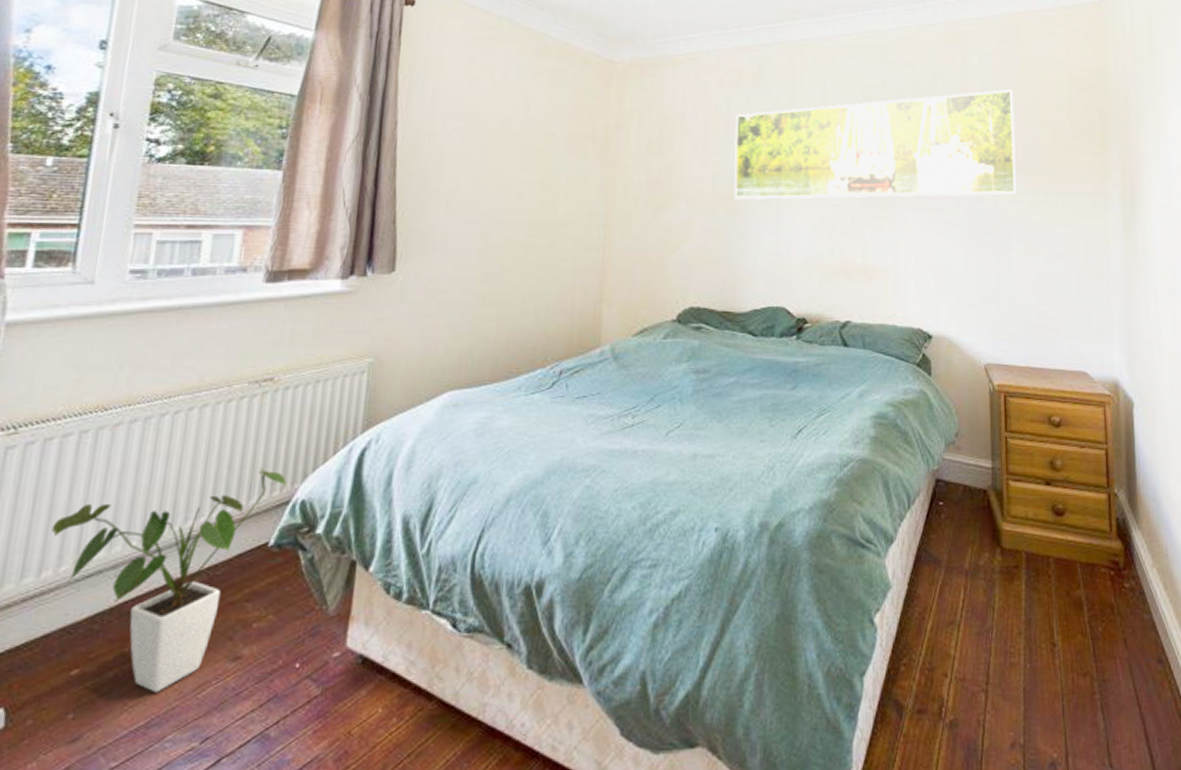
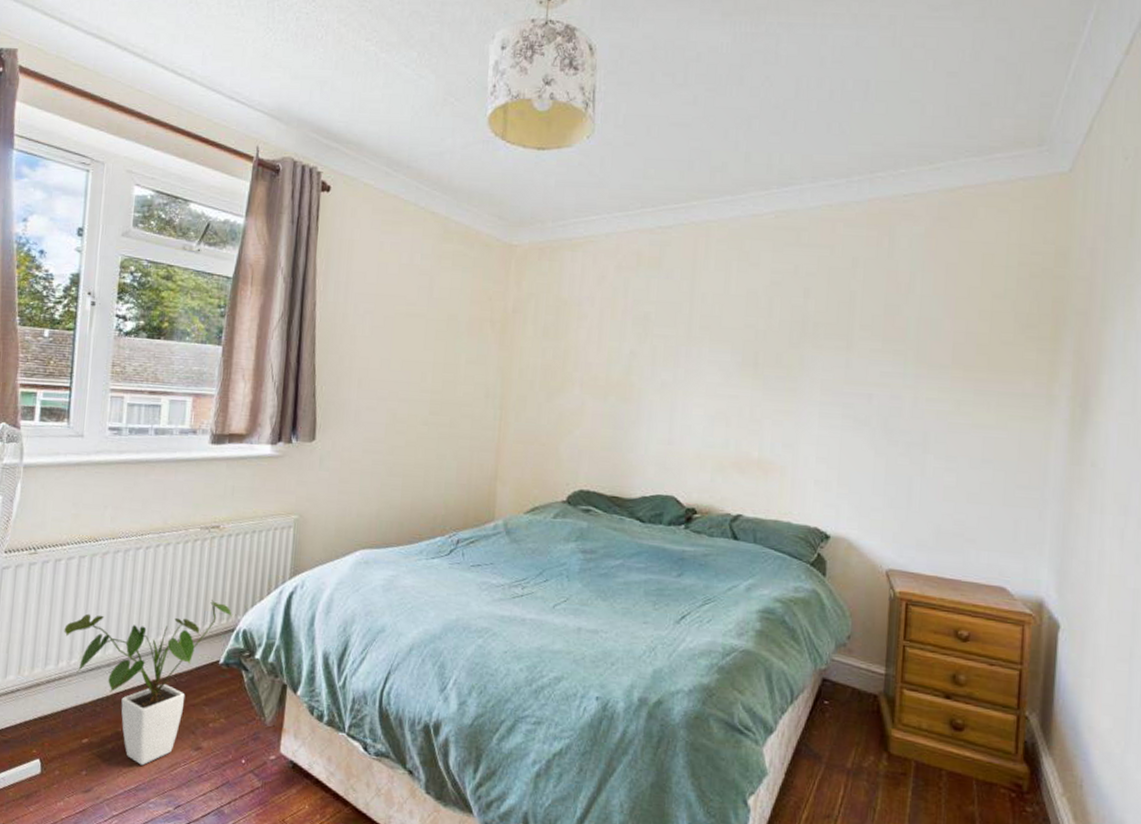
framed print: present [733,89,1016,200] -> none [628,274,948,393]

